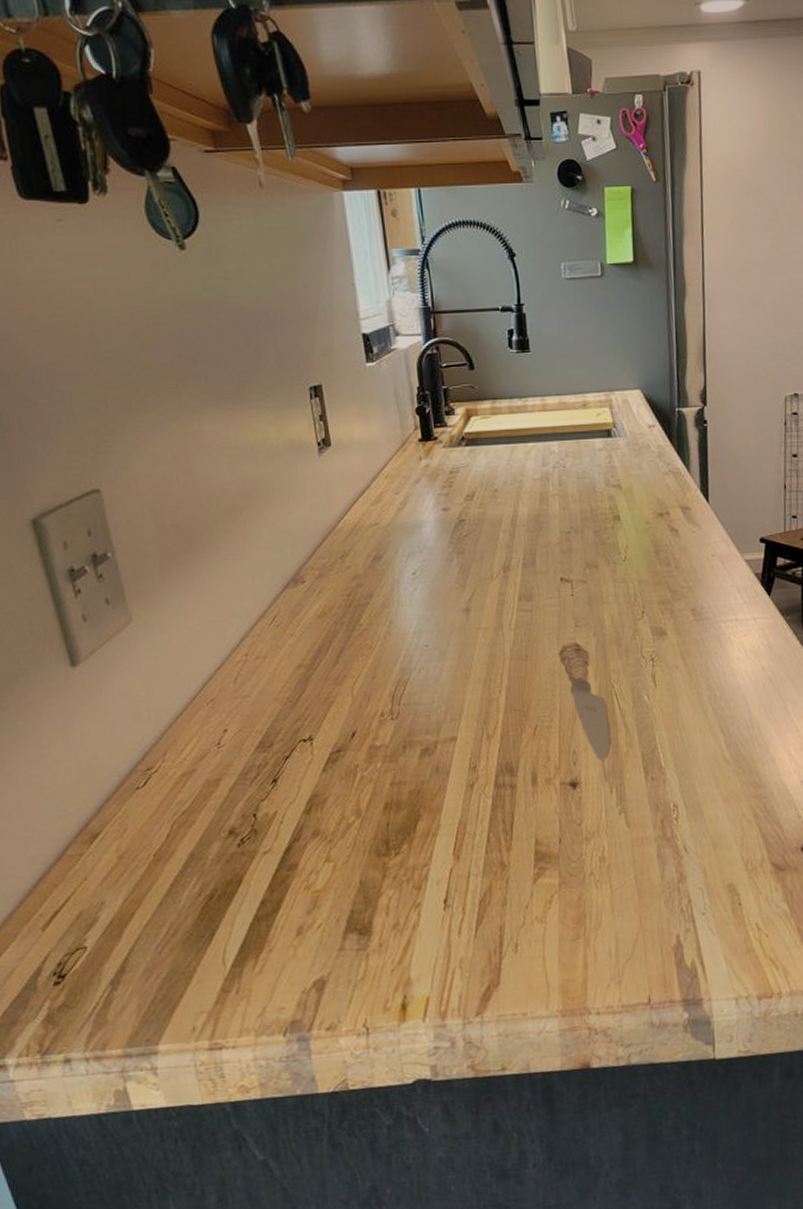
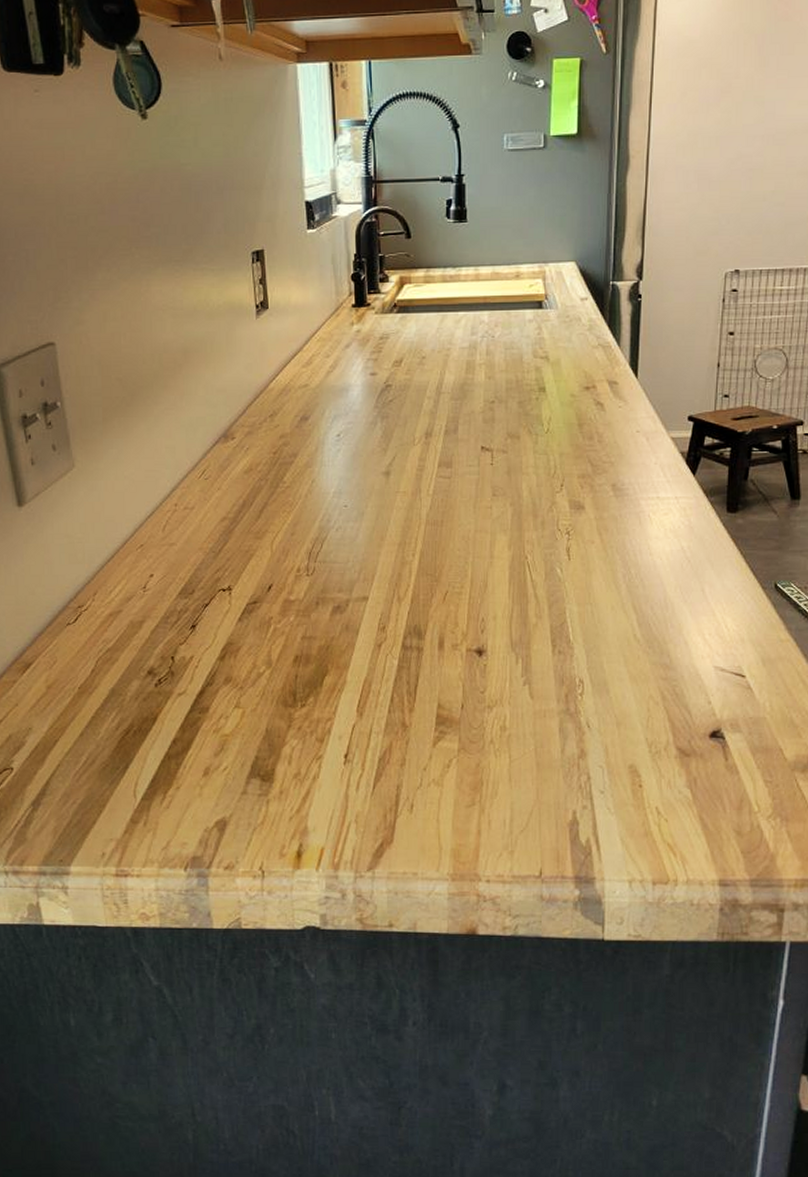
knife: present [558,641,610,761] -> none [473,510,519,631]

